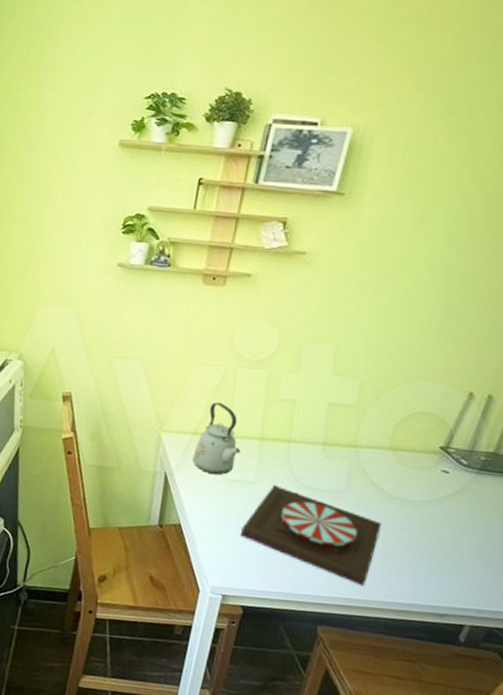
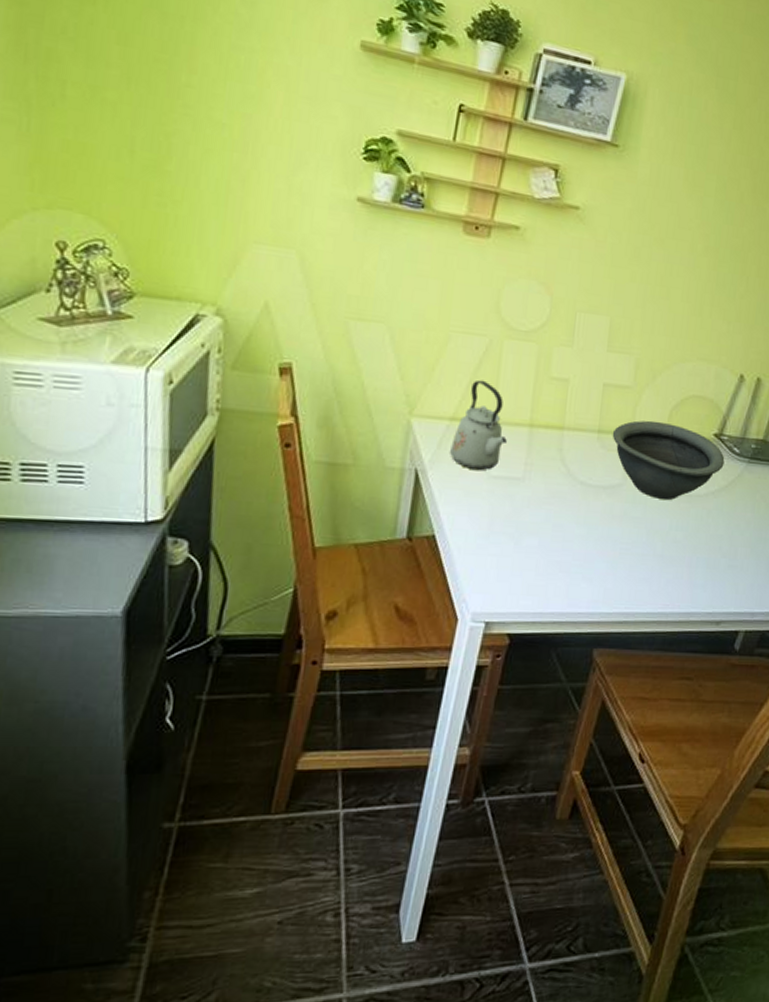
plate: present [240,485,382,587] -> none [506,481,659,597]
bowl: none [336,434,451,505] -> present [612,420,725,501]

